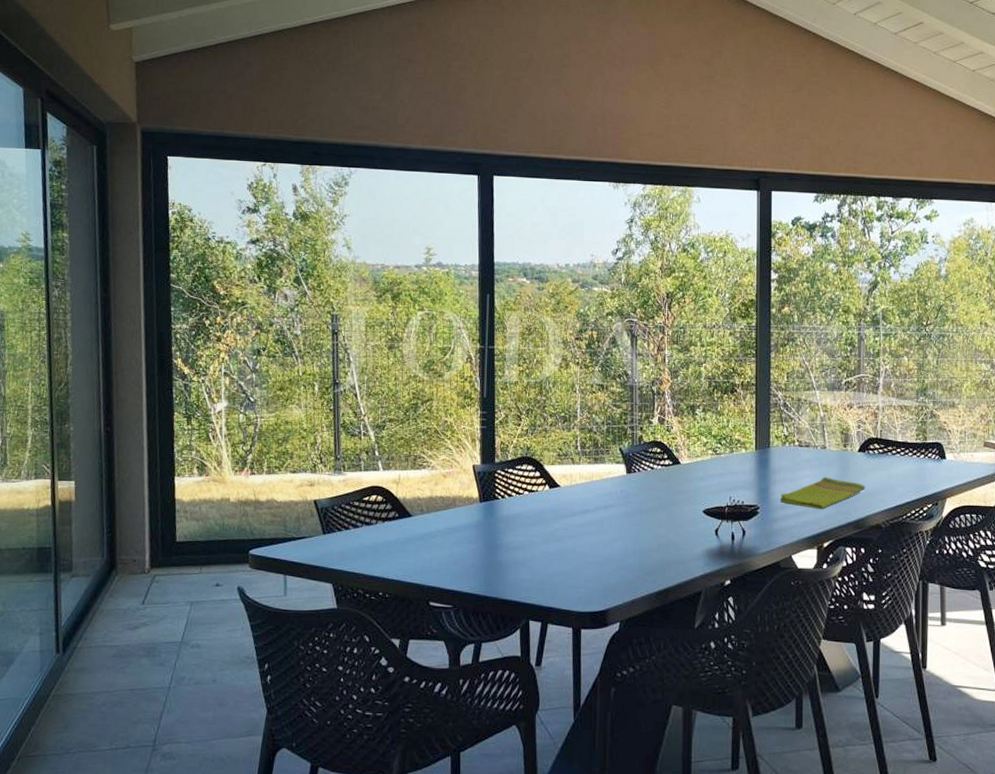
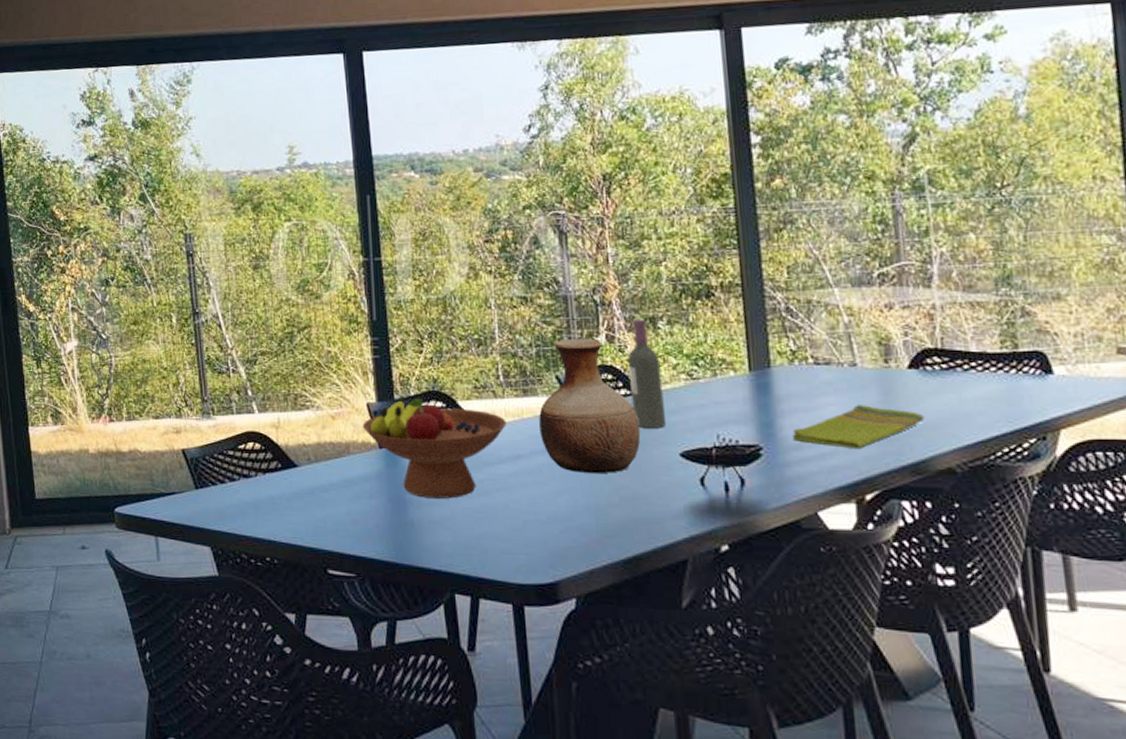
fruit bowl: none [467,461,580,544] -> present [362,397,507,499]
vase: none [604,419,677,525] -> present [539,338,641,473]
wine bottle: none [672,406,696,491] -> present [627,319,667,428]

